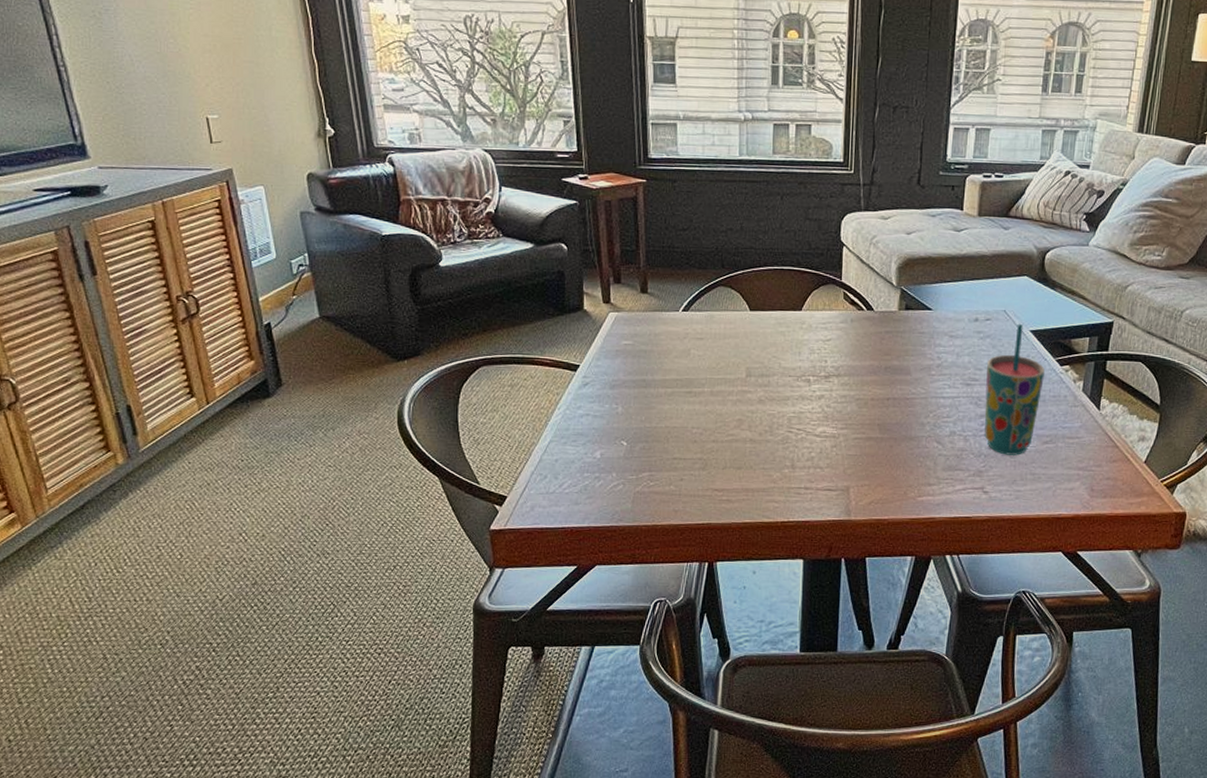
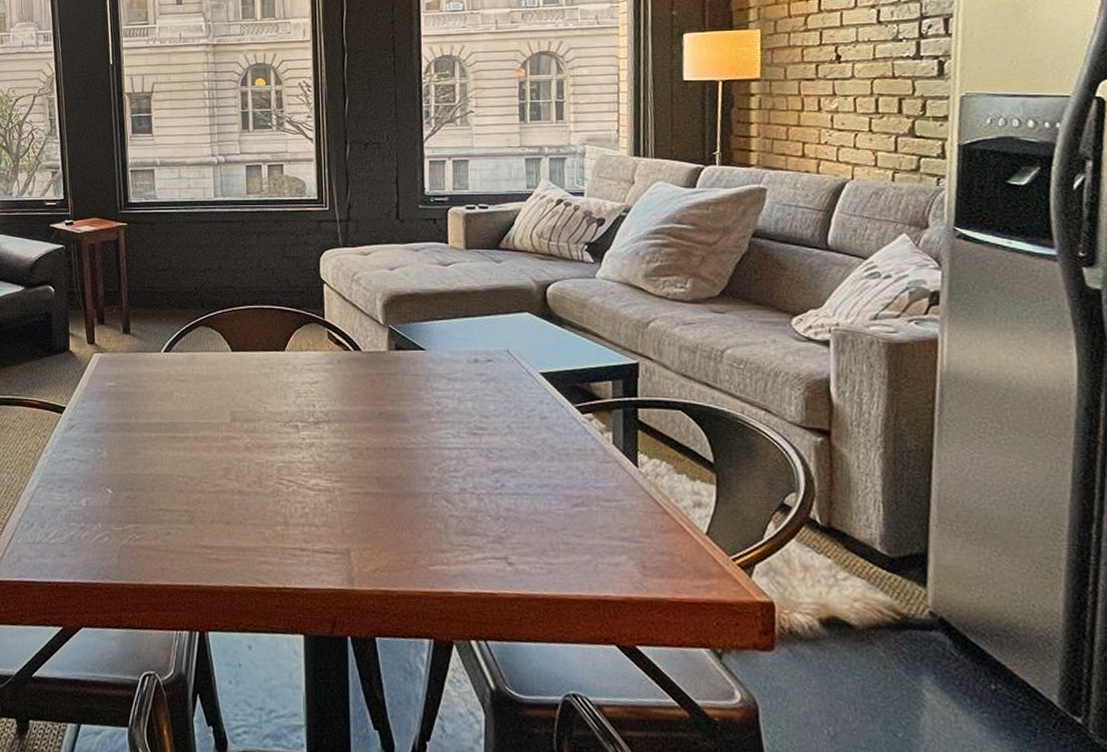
cup: present [984,323,1045,457] -> none [494,365,564,521]

